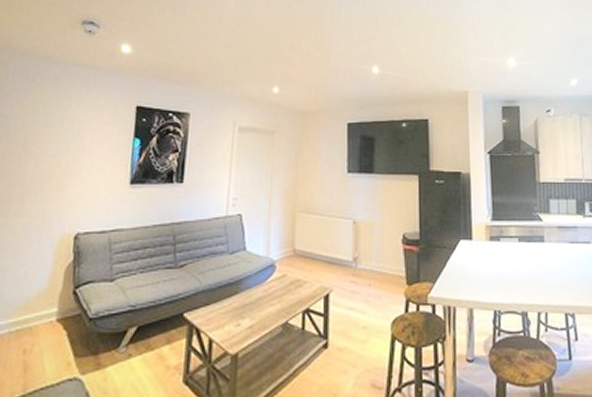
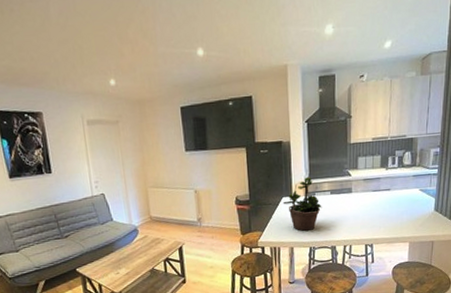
potted plant: none [460,217,509,287] -> present [282,177,322,231]

